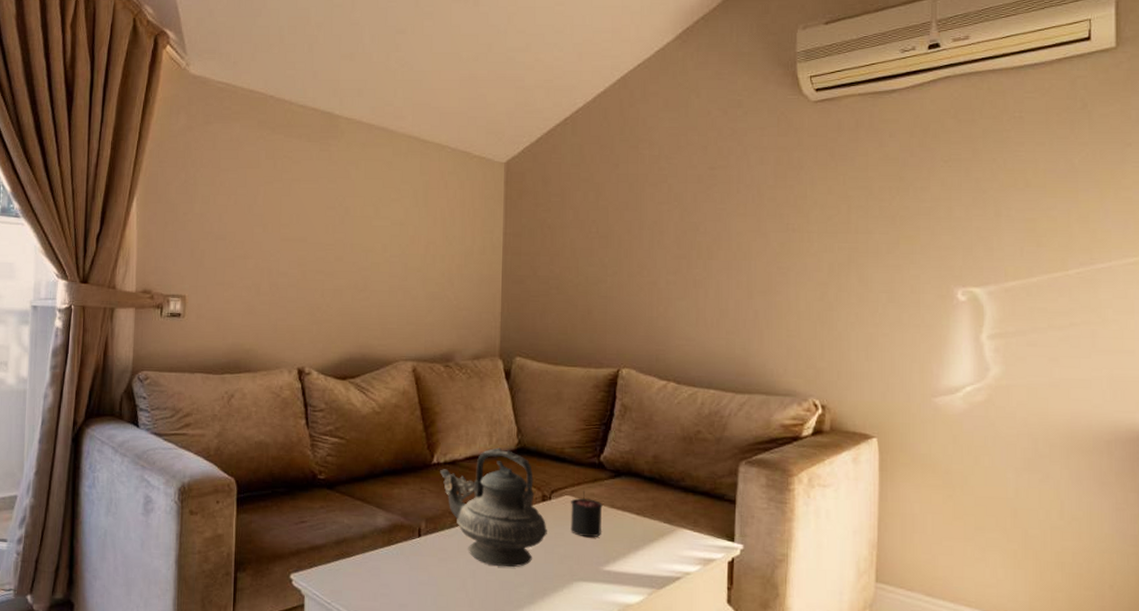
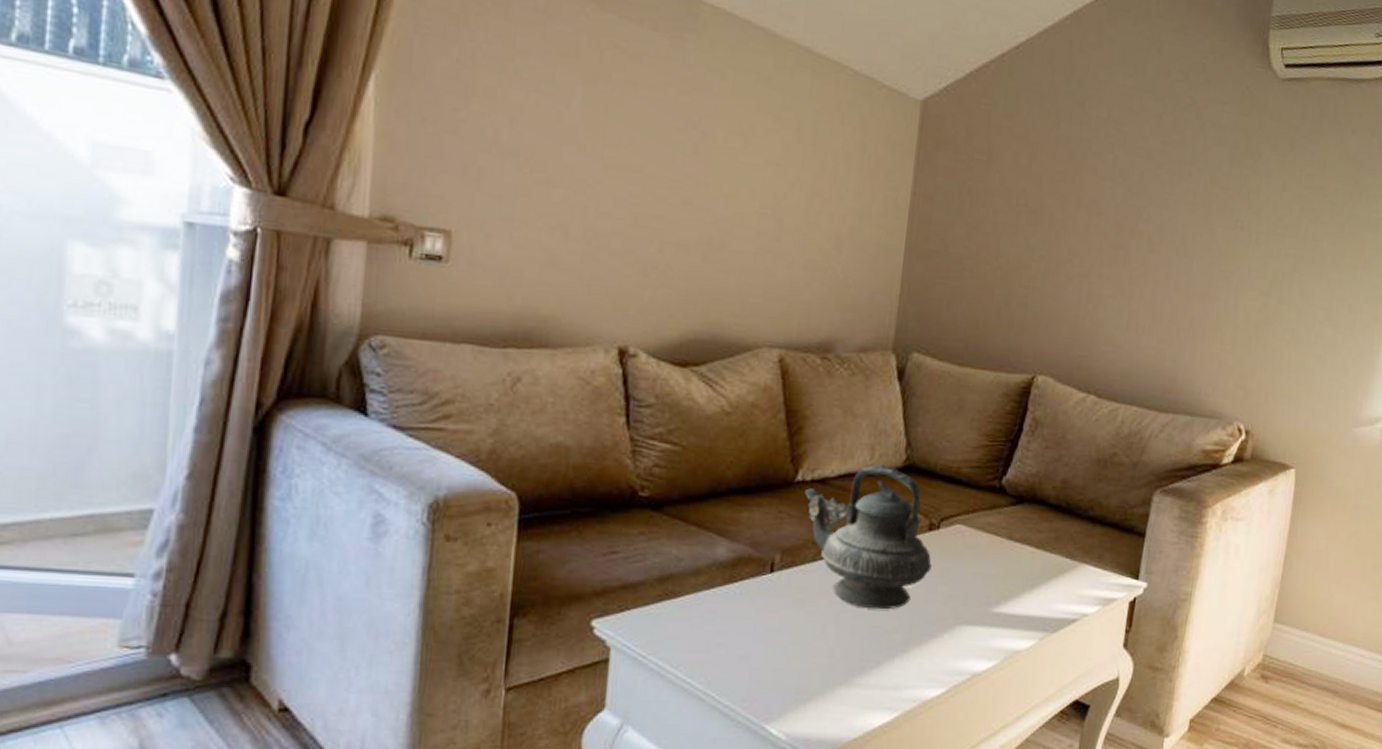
candle: present [570,491,603,538] -> none [959,520,999,575]

